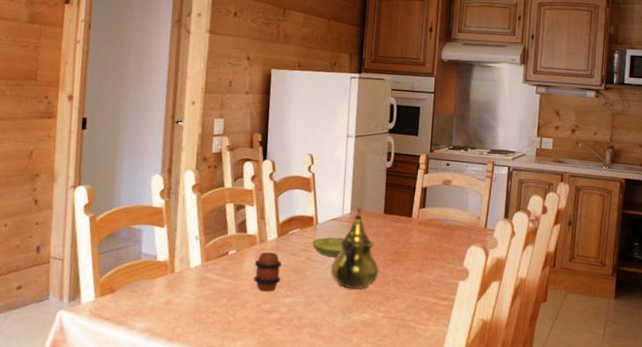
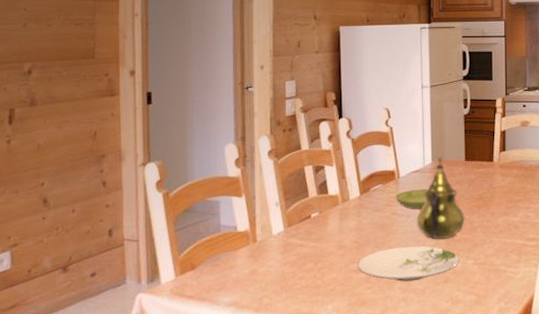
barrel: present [254,252,282,292] -> none [339,211,367,251]
plate: none [269,292,370,328] -> present [357,246,460,282]

